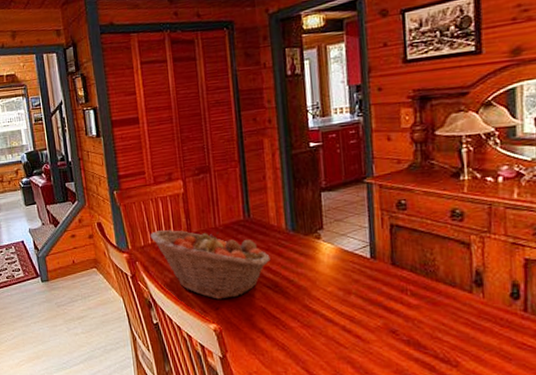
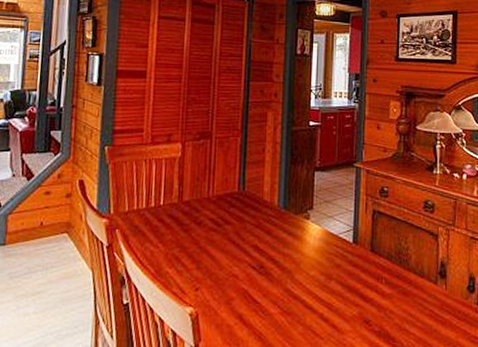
fruit basket: present [150,229,271,299] -> none [136,194,259,279]

